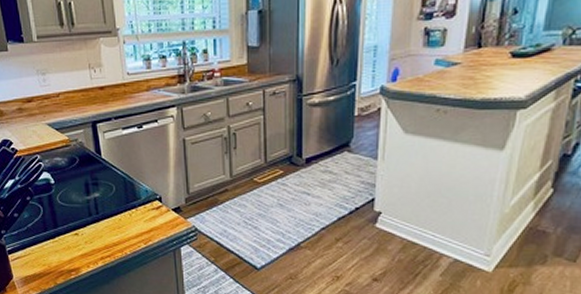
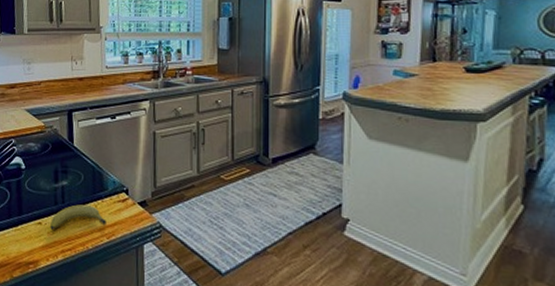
fruit: none [87,214,142,239] -> present [50,204,106,230]

